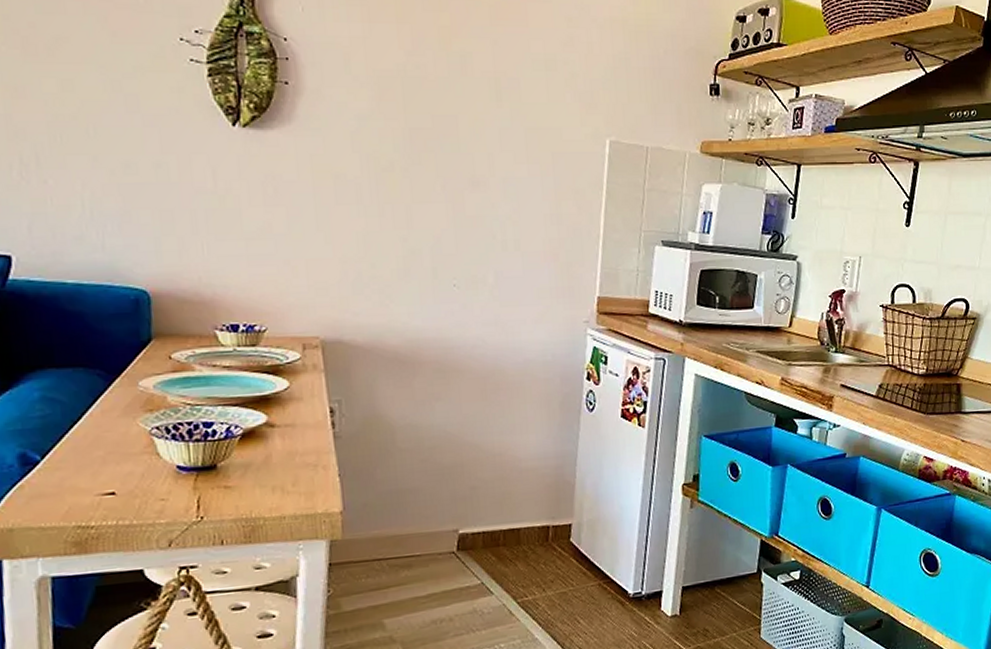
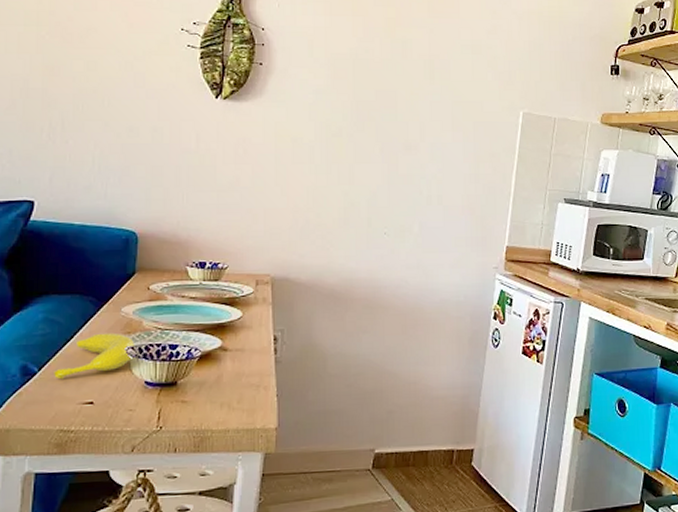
banana: none [61,411,161,468] -> present [54,332,135,380]

